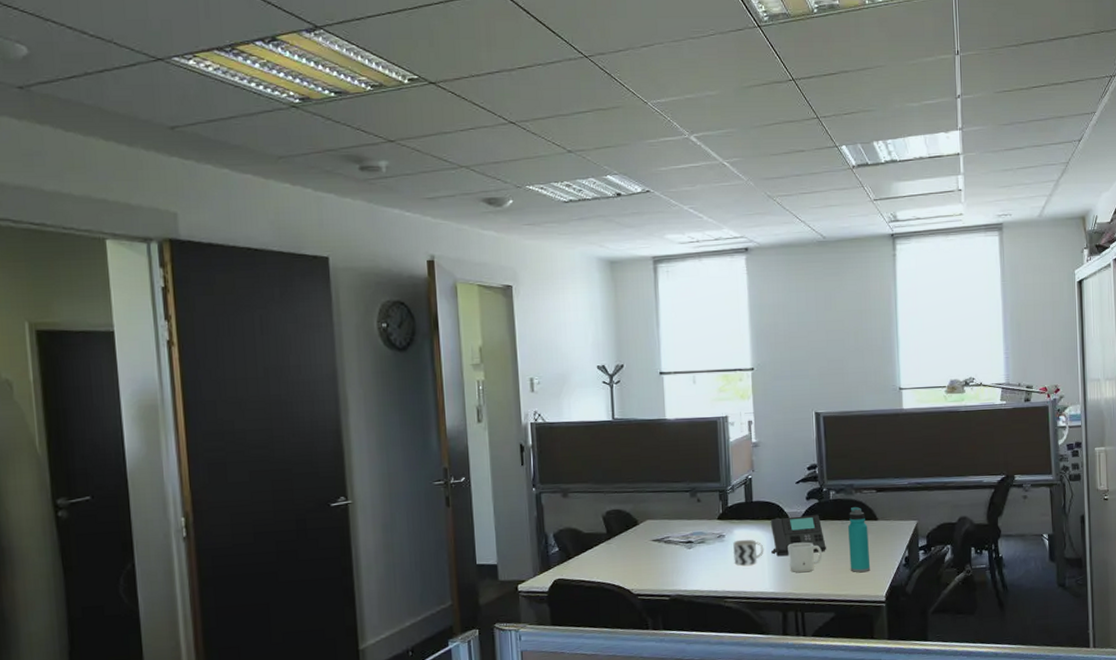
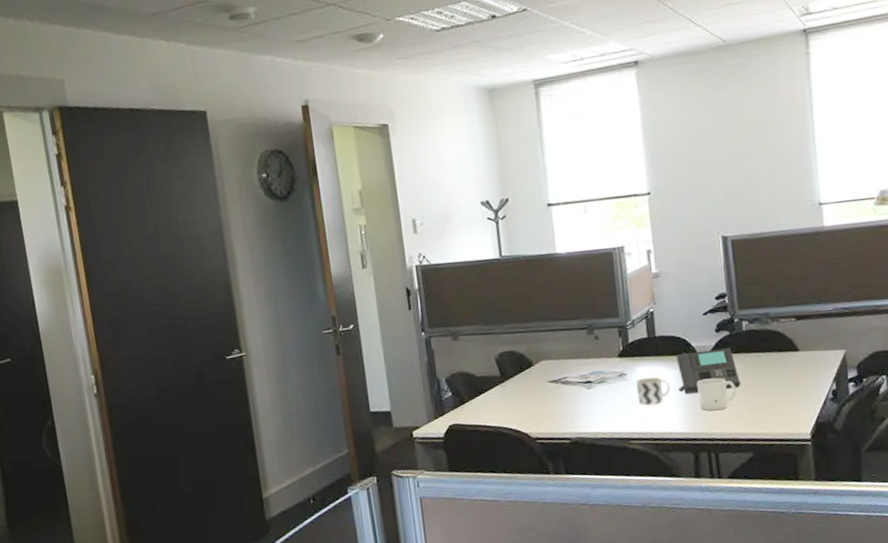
water bottle: present [848,506,871,573] -> none [765,337,793,409]

